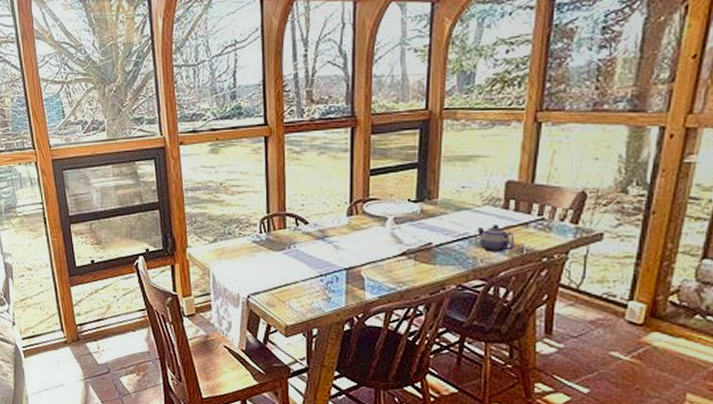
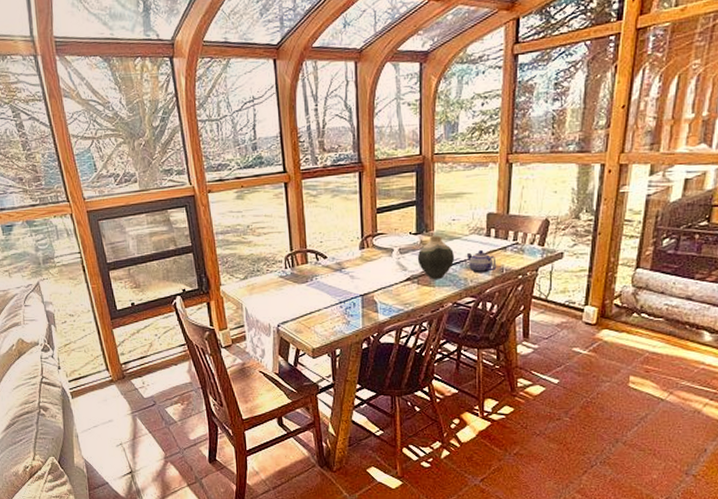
vase: none [415,205,463,256] -> present [417,236,455,279]

